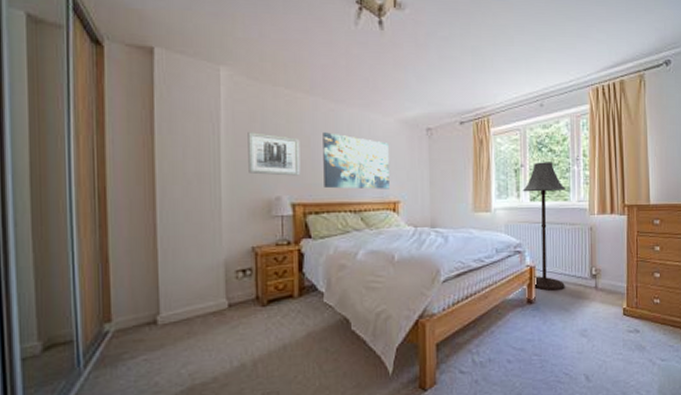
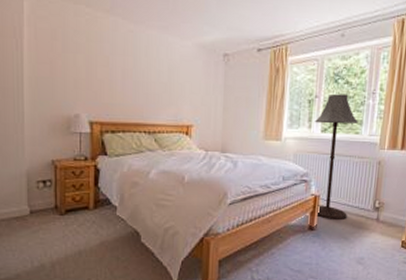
wall art: present [248,132,301,176] -> none [49,50,99,95]
wall art: present [323,132,389,190] -> none [121,53,185,113]

